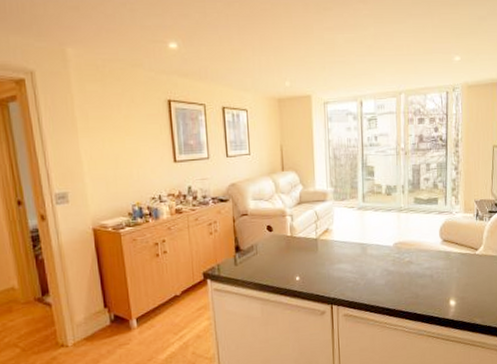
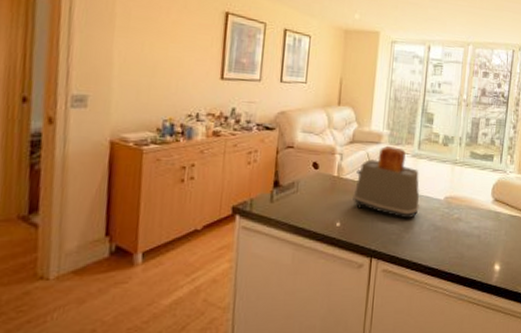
toaster: none [307,202,371,267] -> present [353,146,420,219]

